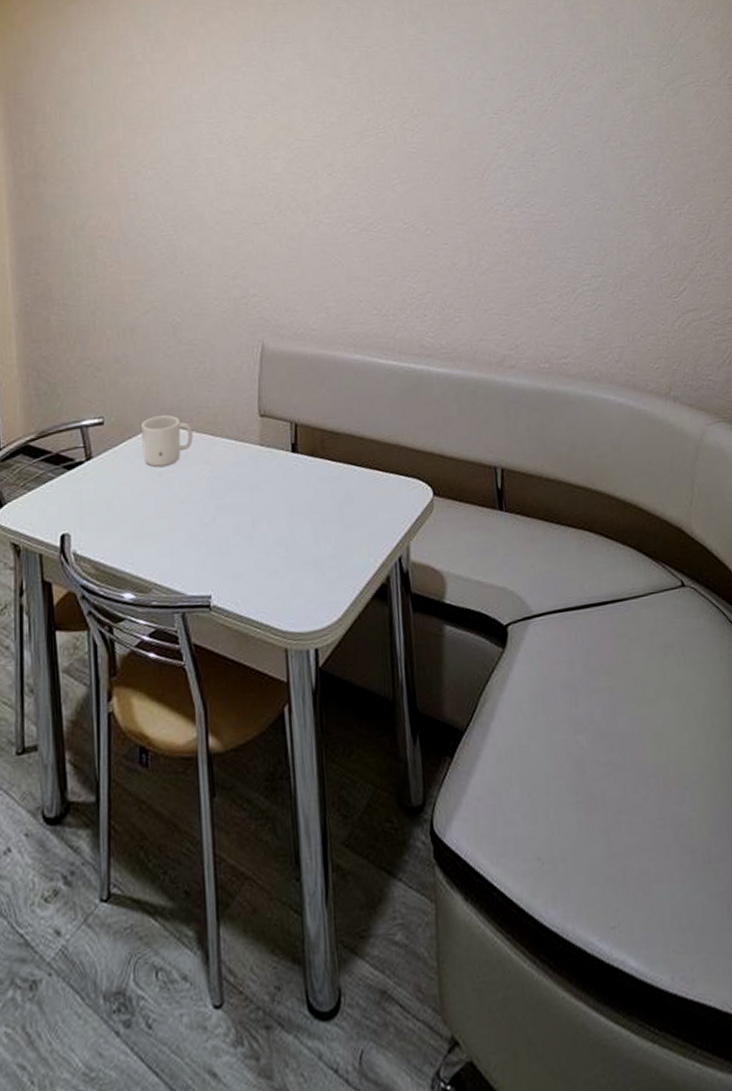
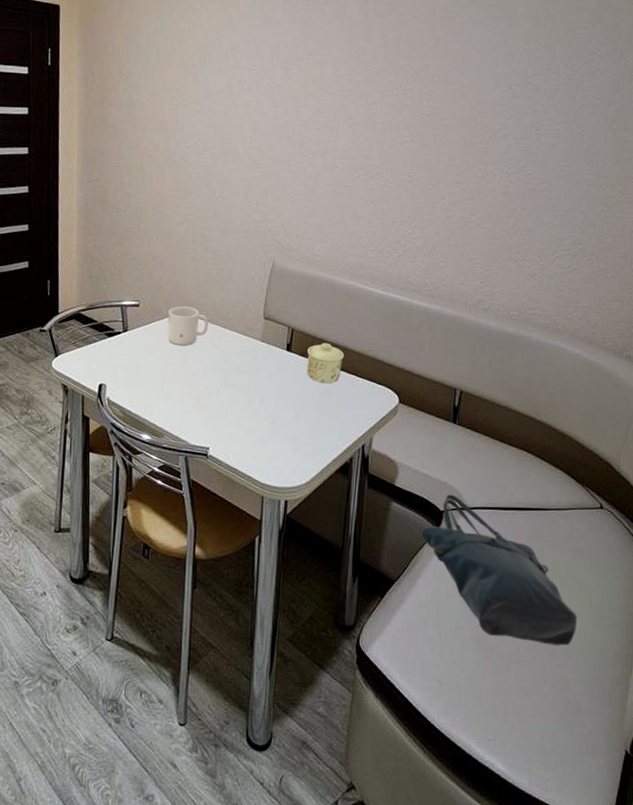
sugar bowl: none [317,434,361,487] -> present [306,342,344,384]
tote bag: none [485,601,686,780] -> present [420,494,577,646]

